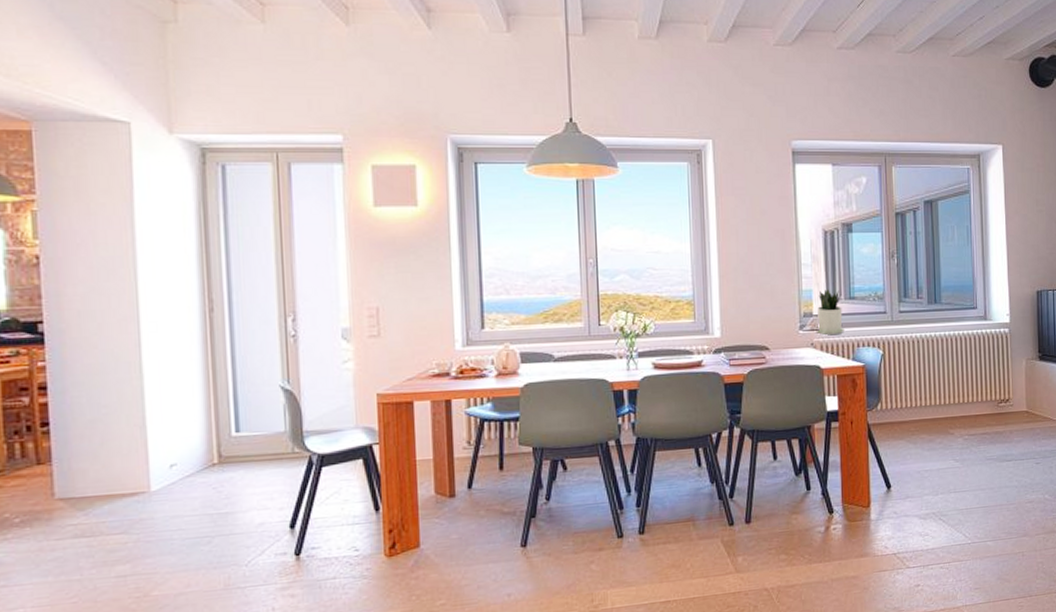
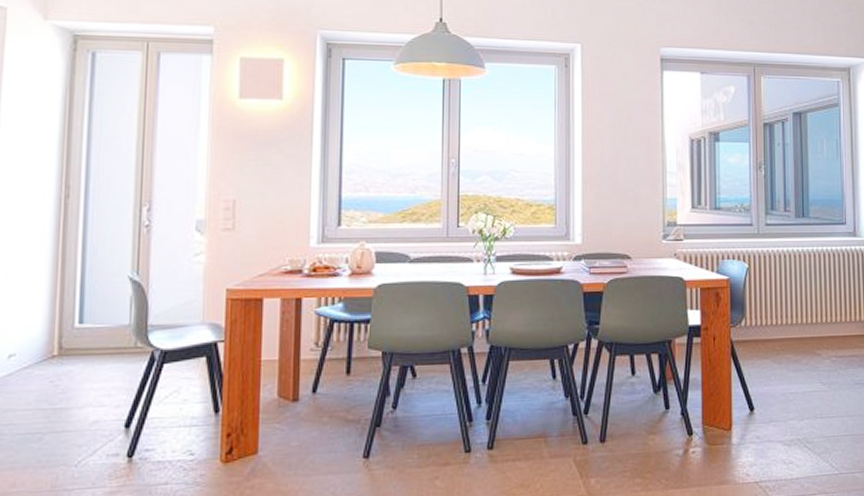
planter: present [814,289,844,336] -> none [678,199,709,246]

